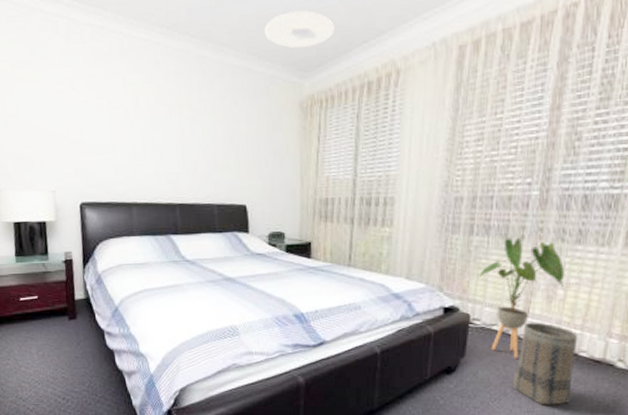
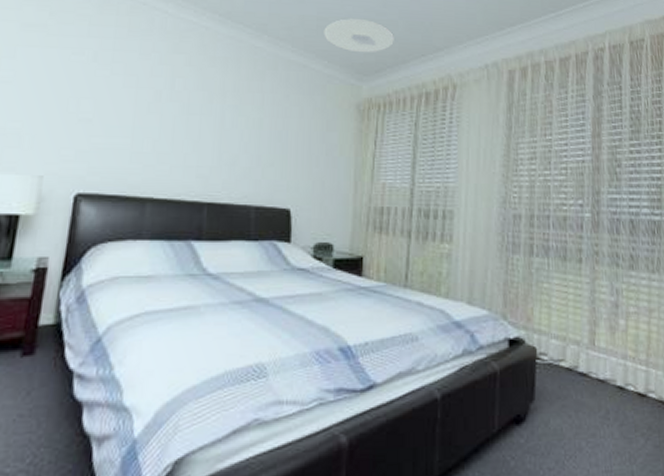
house plant: present [477,237,565,358] -> none [540,260,625,402]
basket: present [513,322,578,405] -> none [587,356,648,462]

